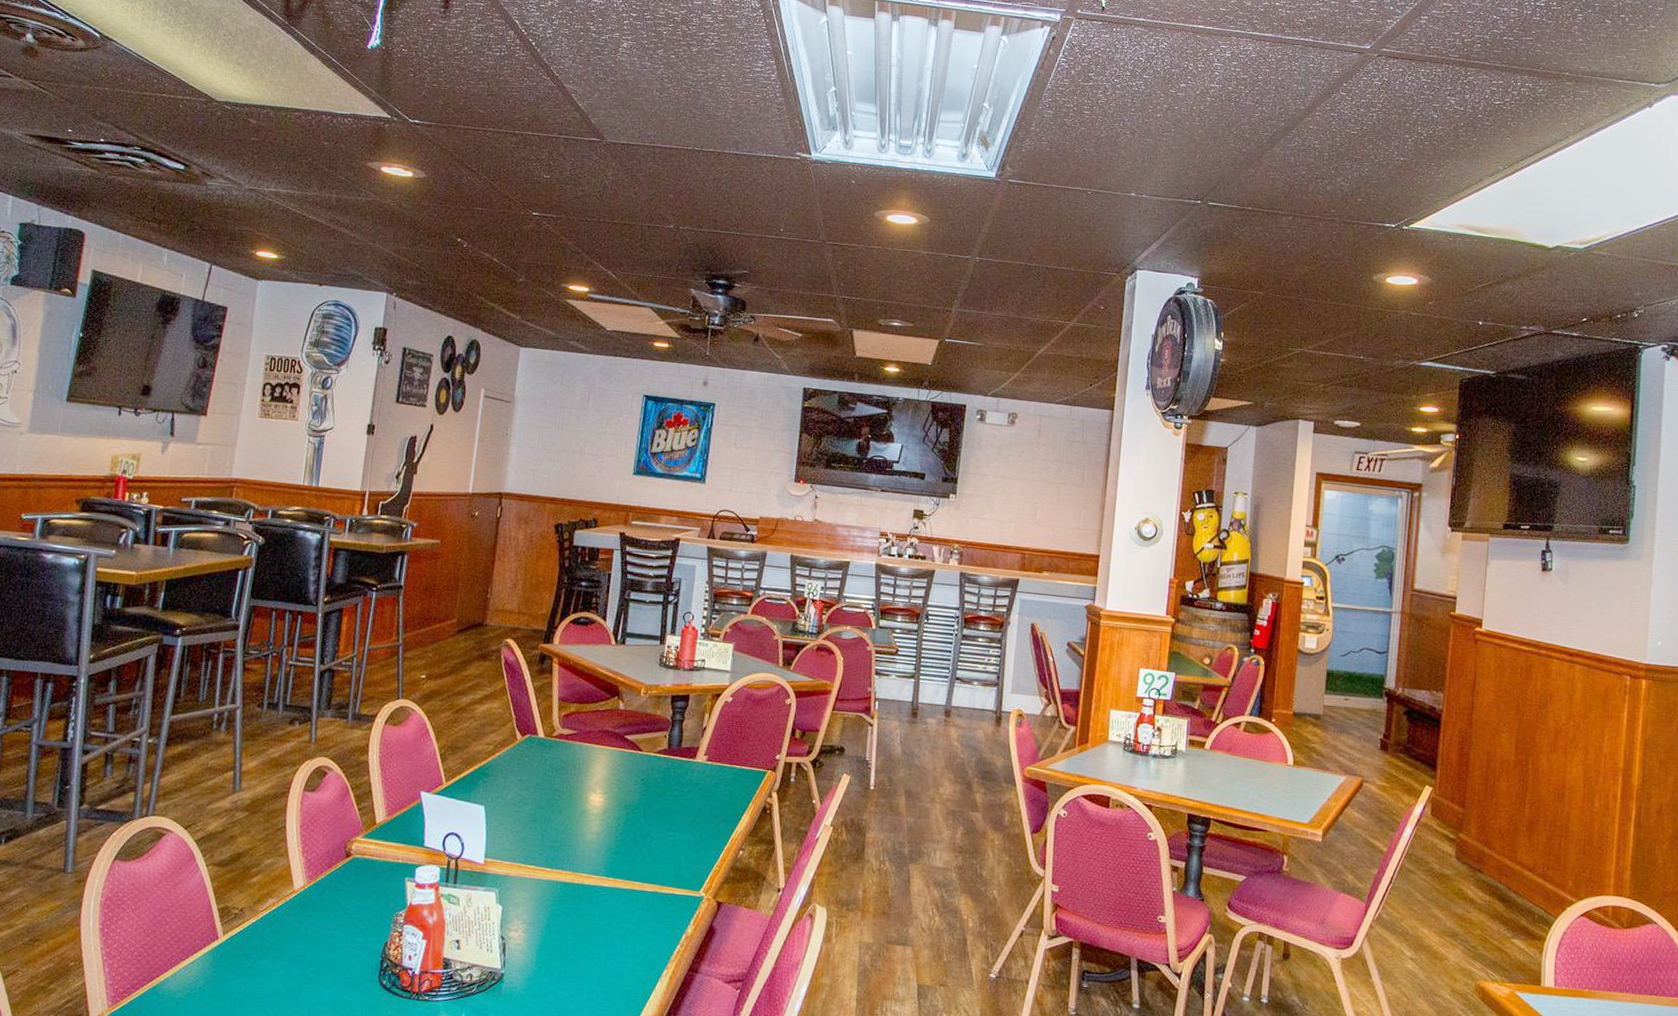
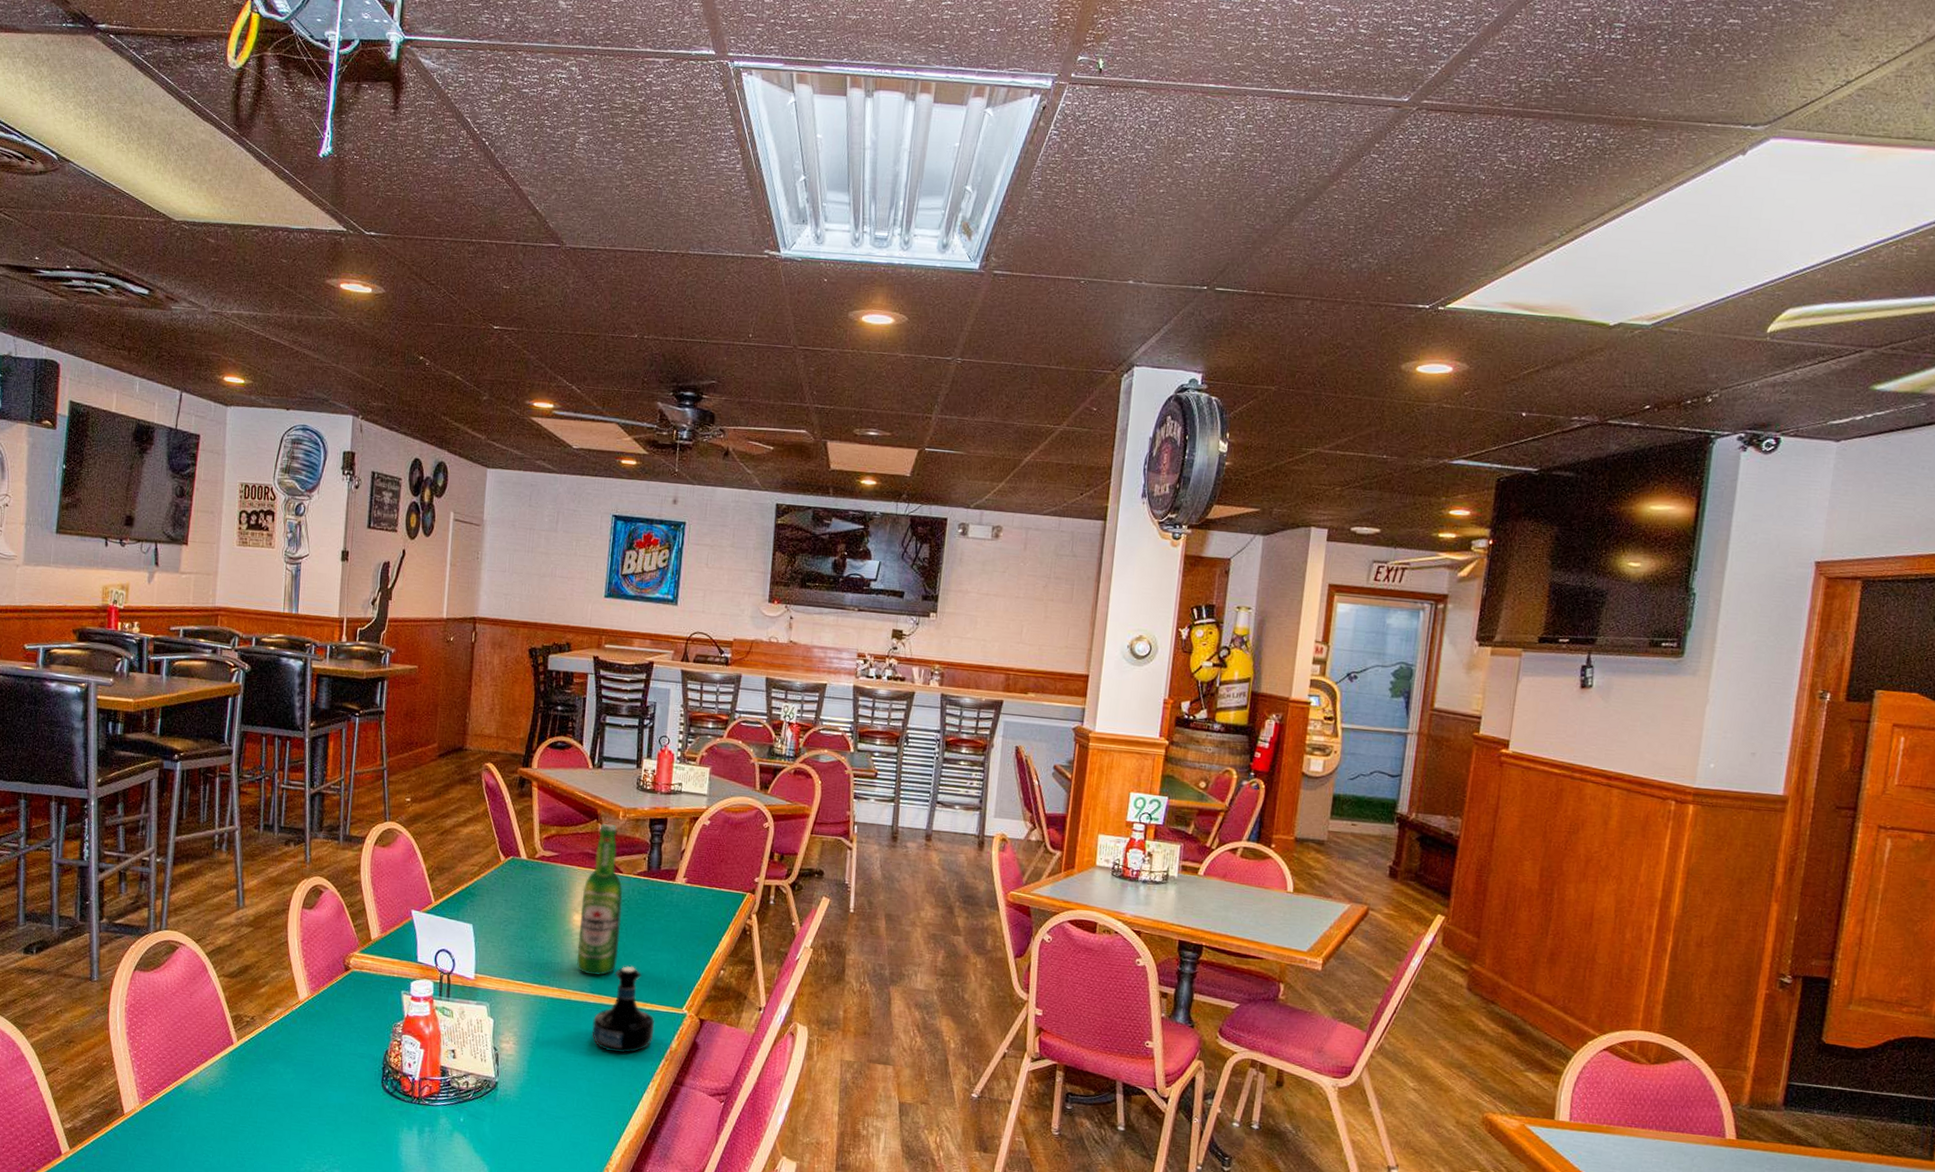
beer bottle: none [592,700,642,859] -> present [577,823,623,976]
tequila bottle: none [605,847,670,940] -> present [592,966,654,1054]

